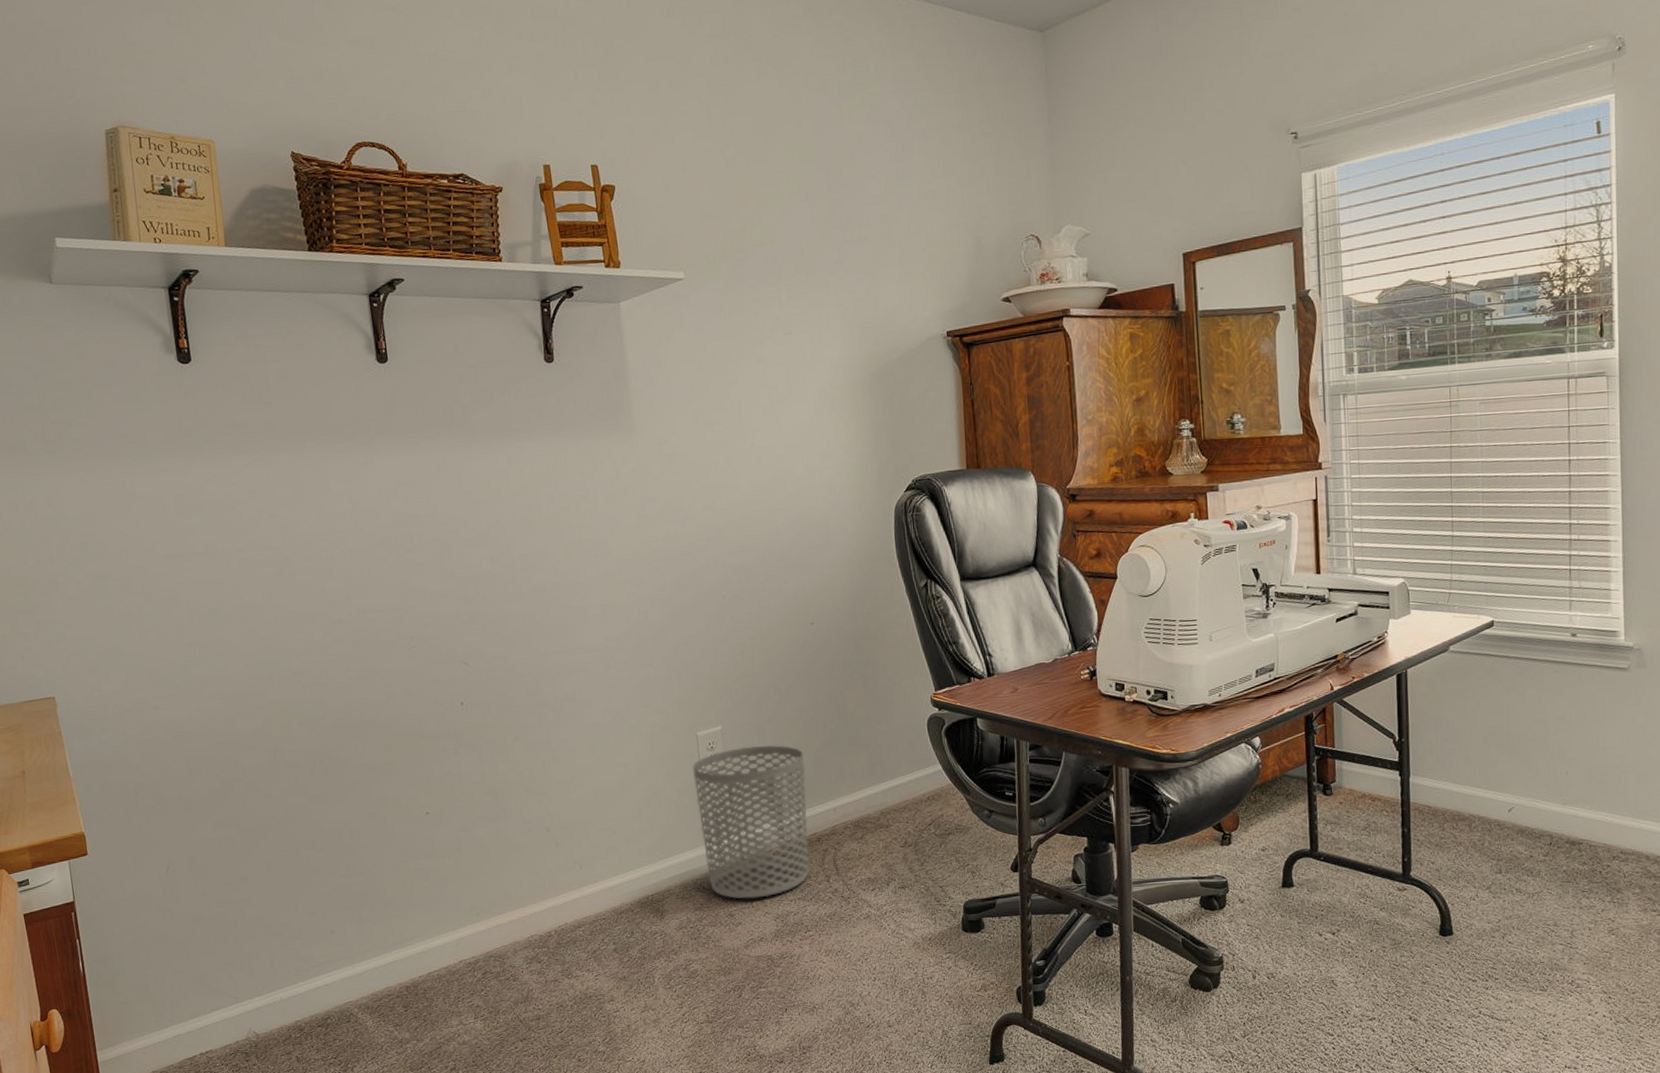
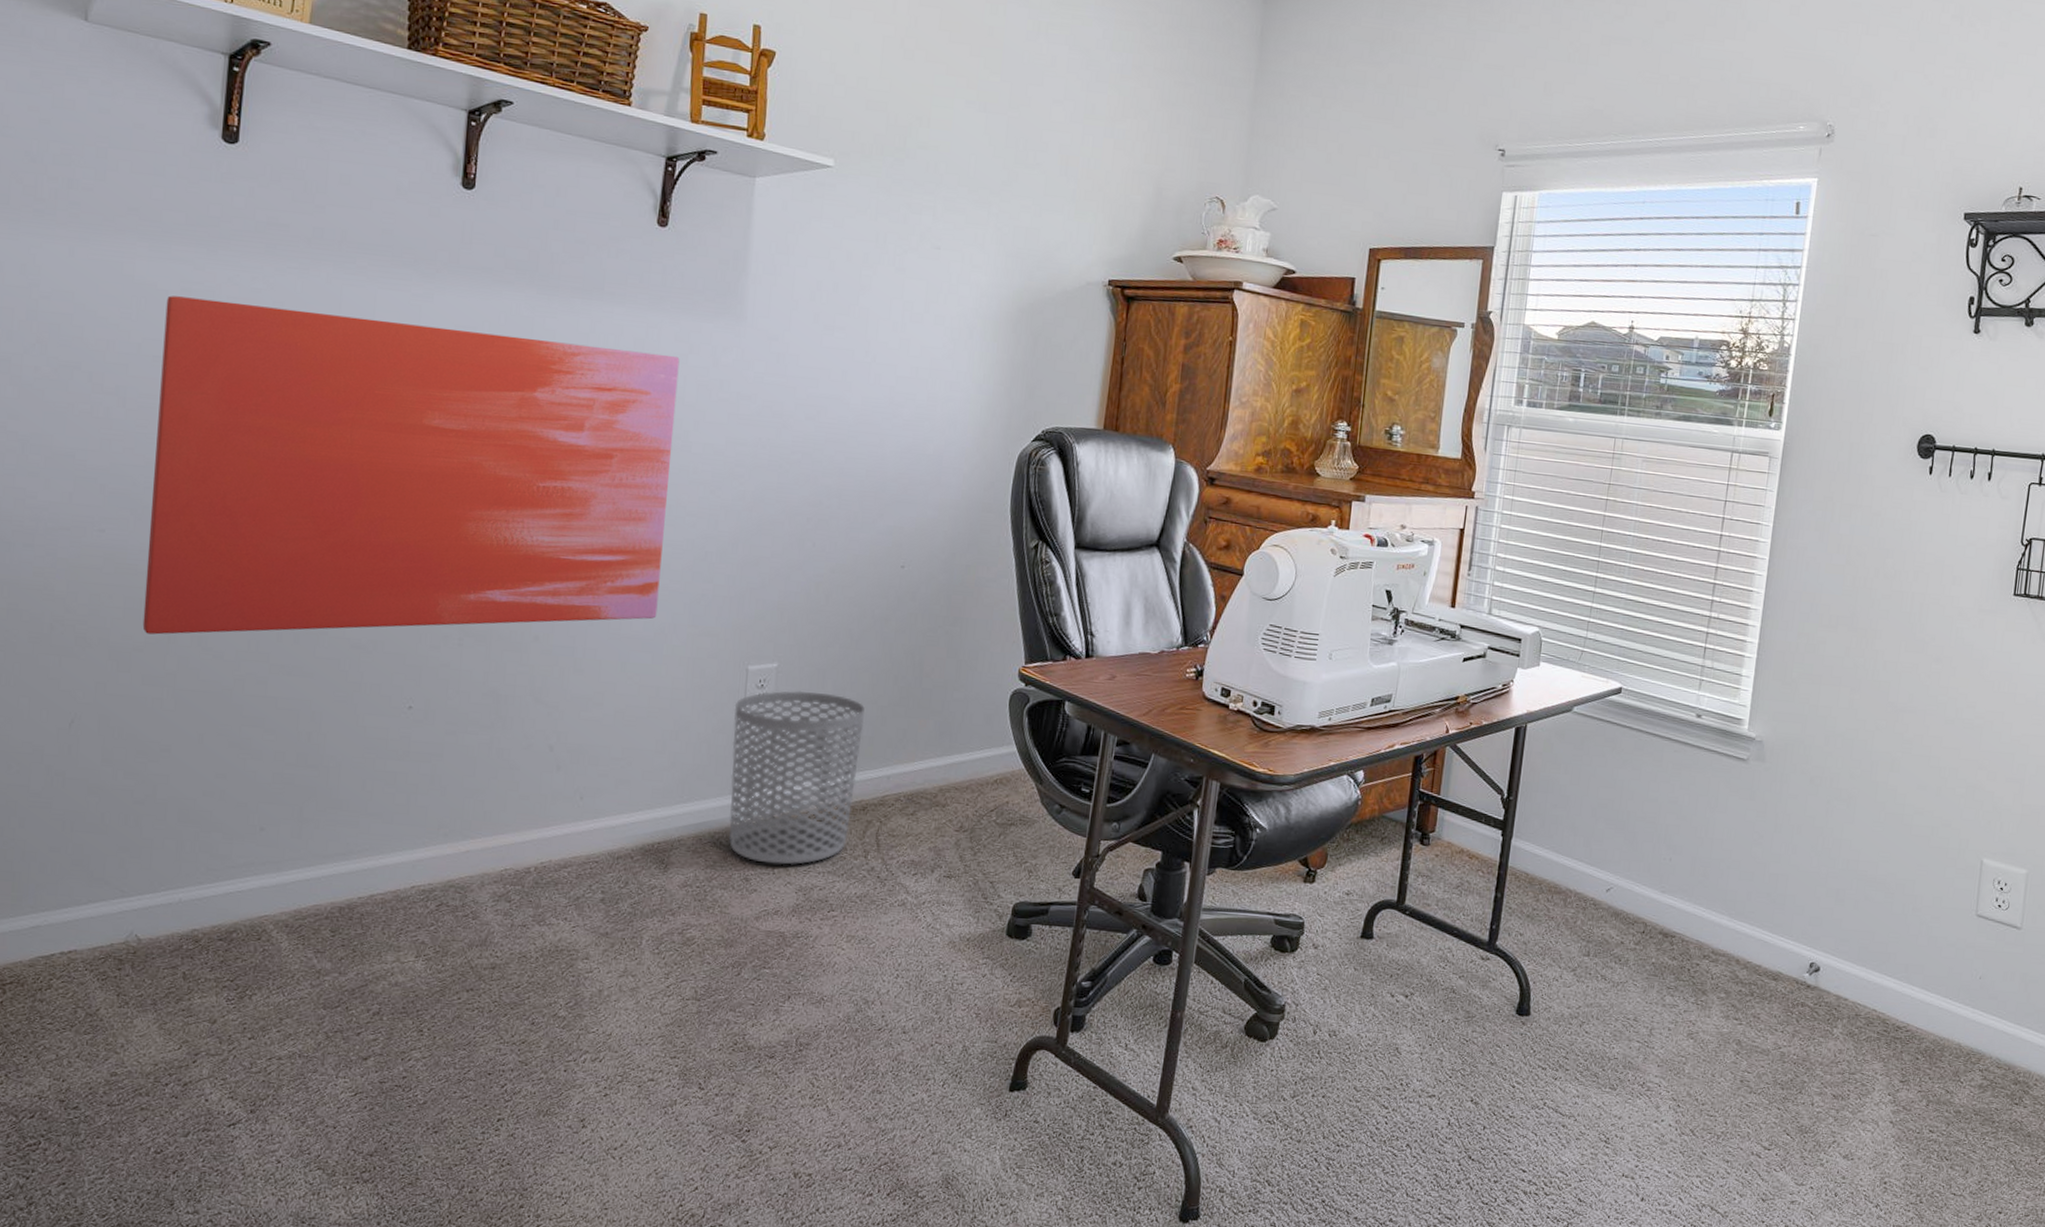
wall art: none [164,474,612,786] -> present [142,295,680,635]

